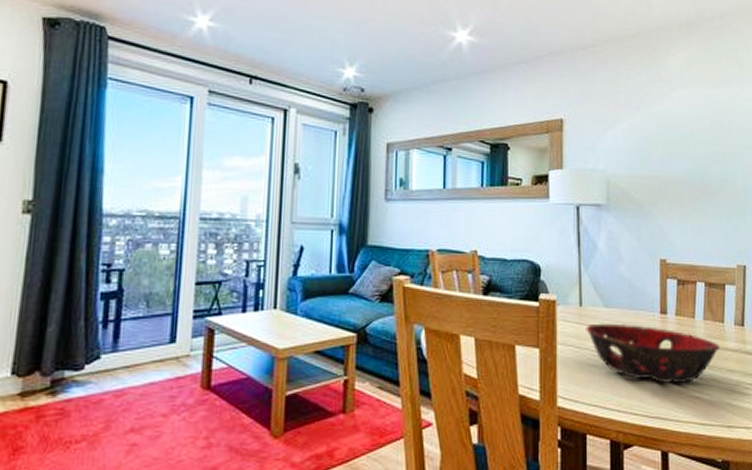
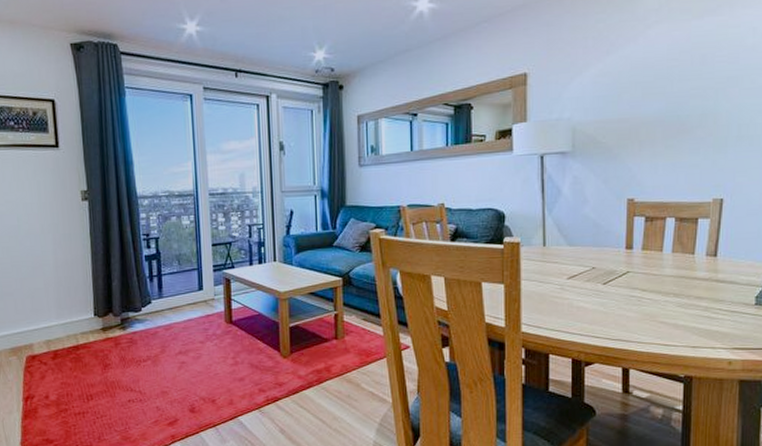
decorative bowl: present [586,323,720,384] -> none [549,259,688,311]

